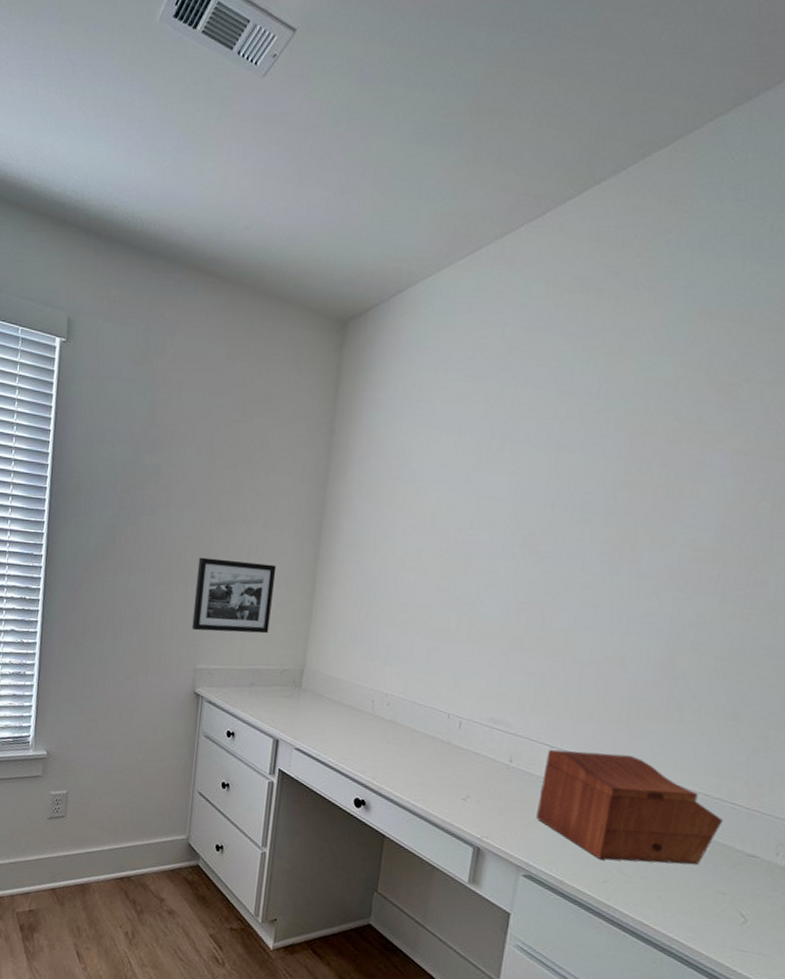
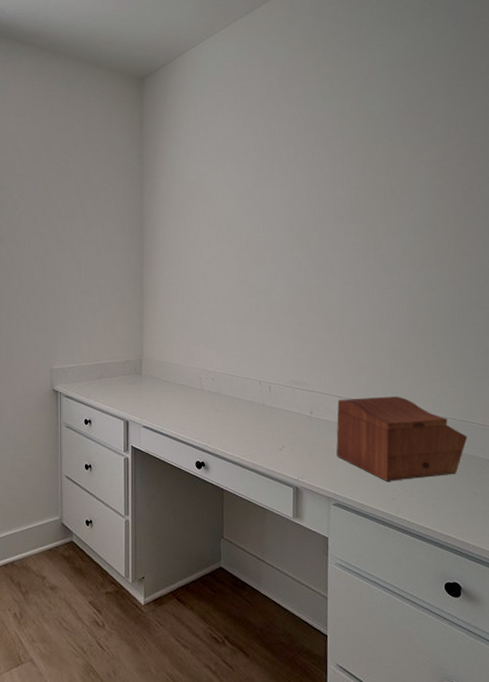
picture frame: present [191,557,277,634] -> none [45,274,110,337]

